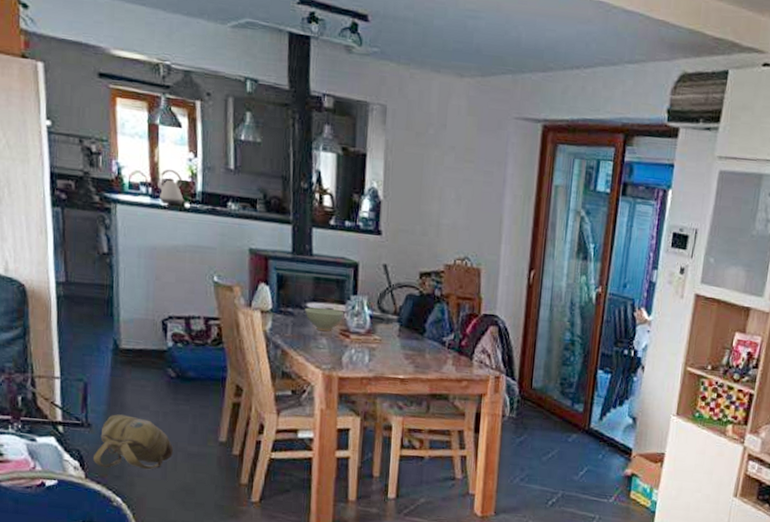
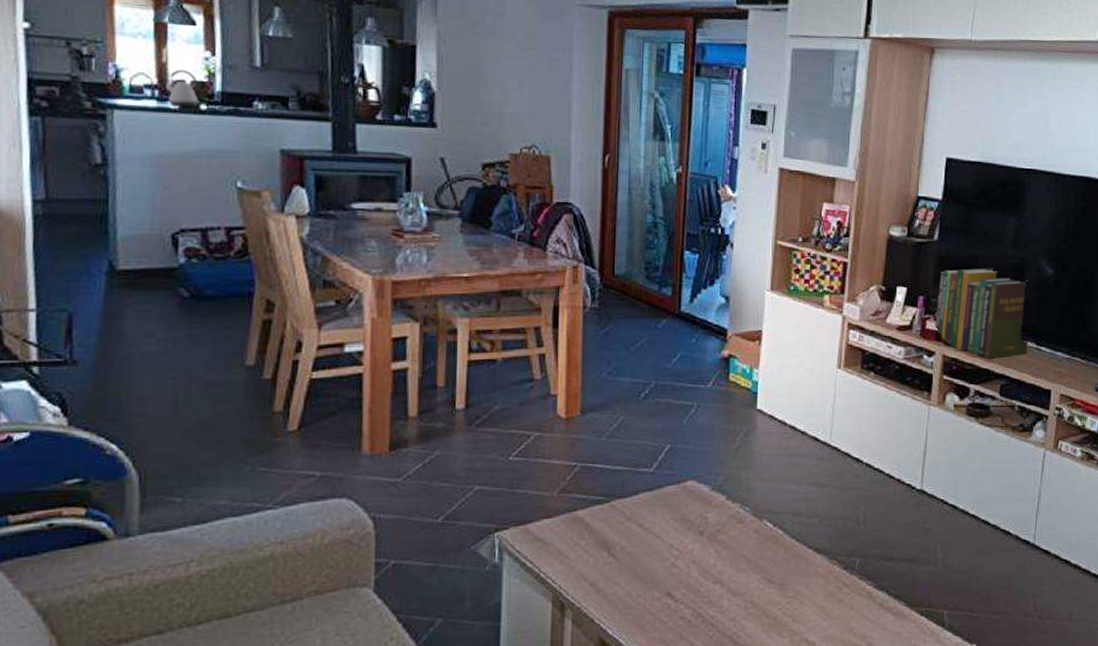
backpack: present [93,414,174,470] -> none [80,346,187,411]
bowl: present [305,307,345,332] -> none [349,207,397,233]

